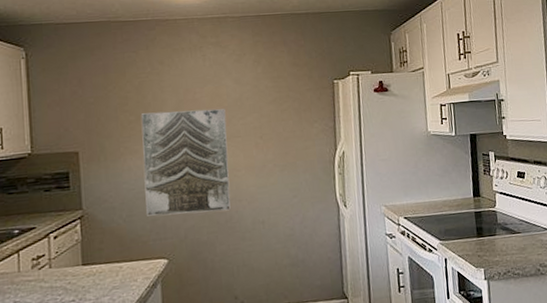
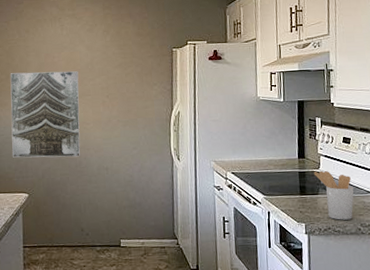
utensil holder: none [489,209,532,262] -> present [313,170,354,220]

